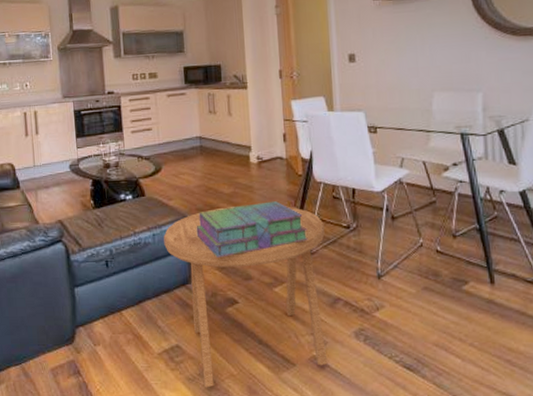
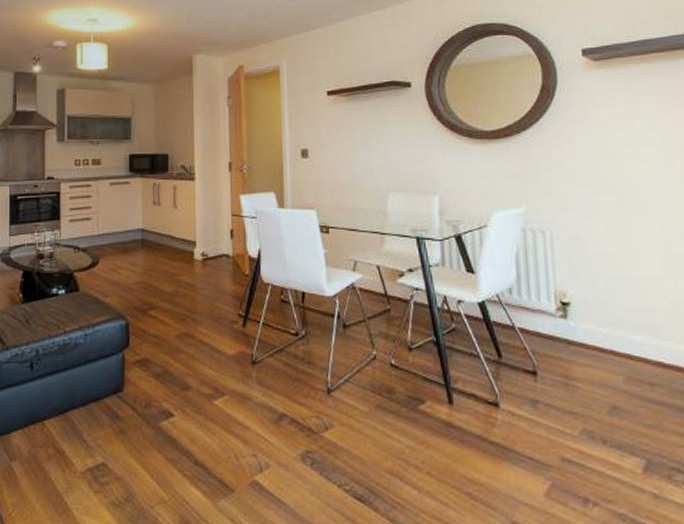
side table: present [163,205,328,388] -> none [96,305,271,516]
stack of books: present [196,201,308,258] -> none [132,303,253,363]

